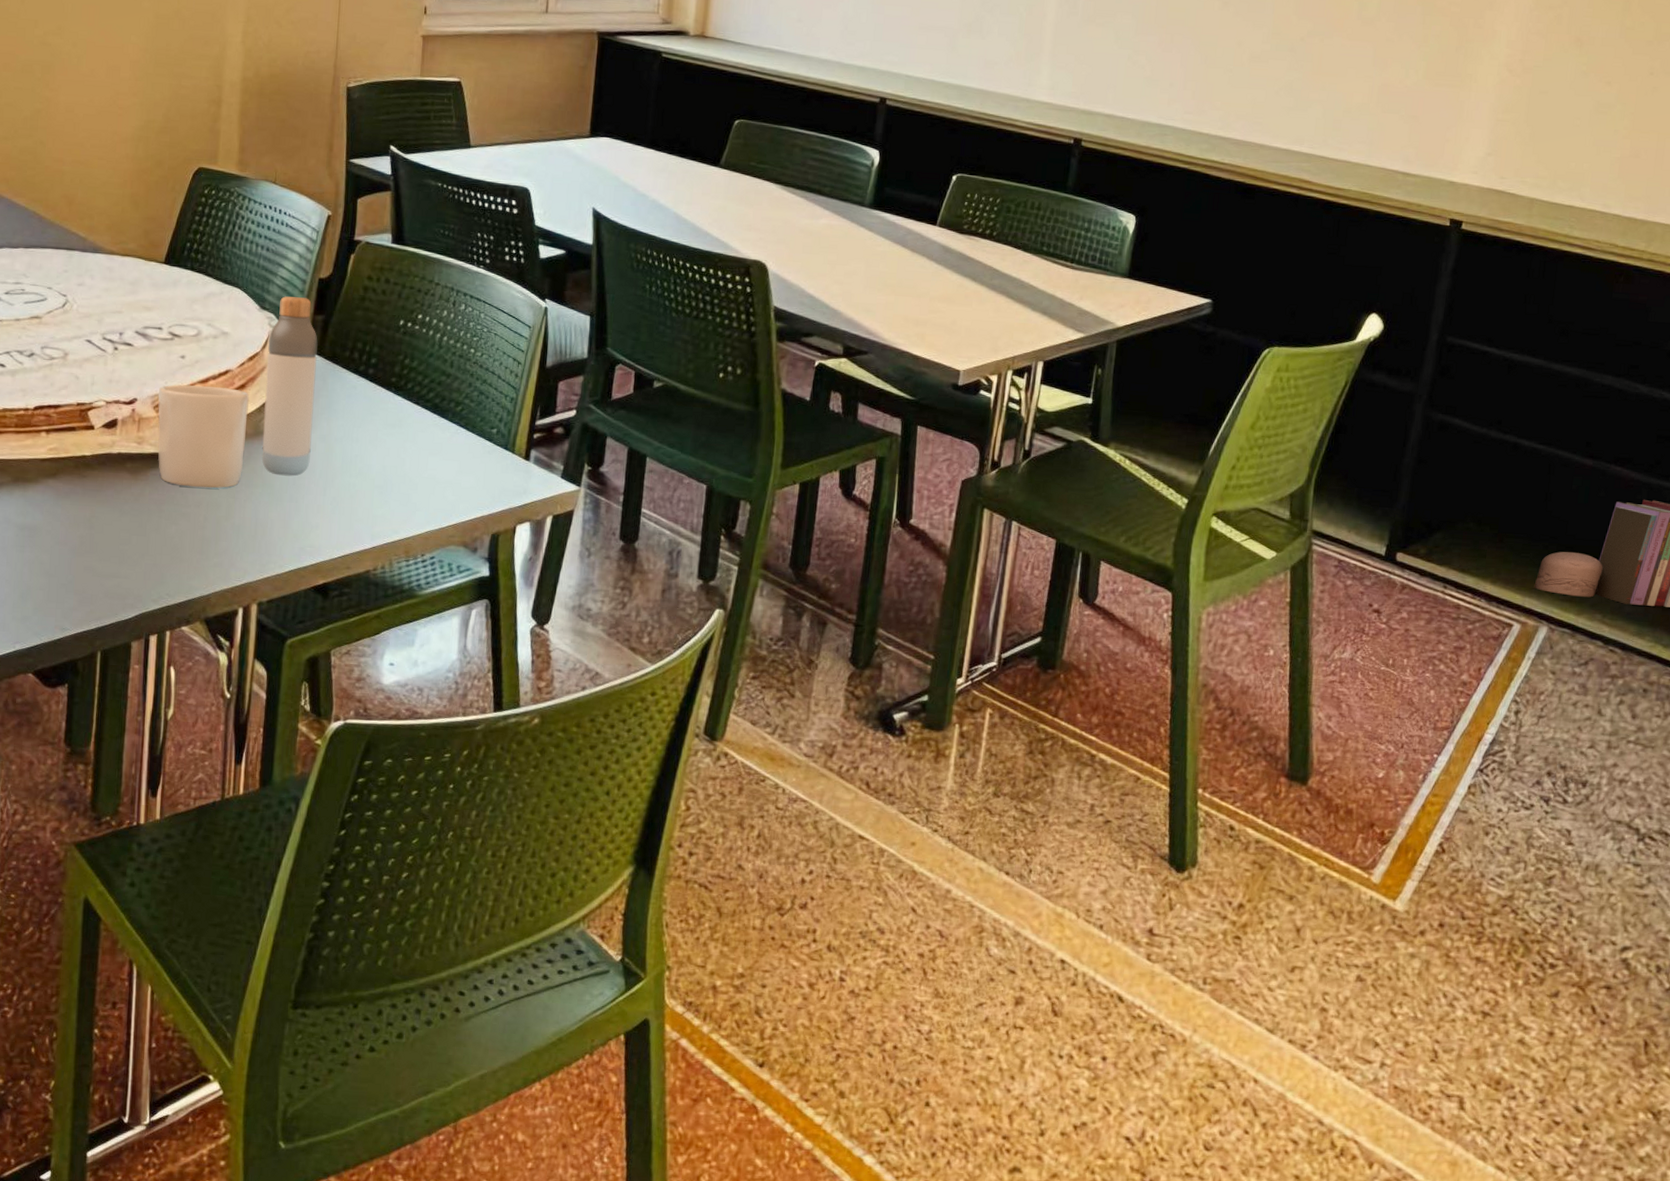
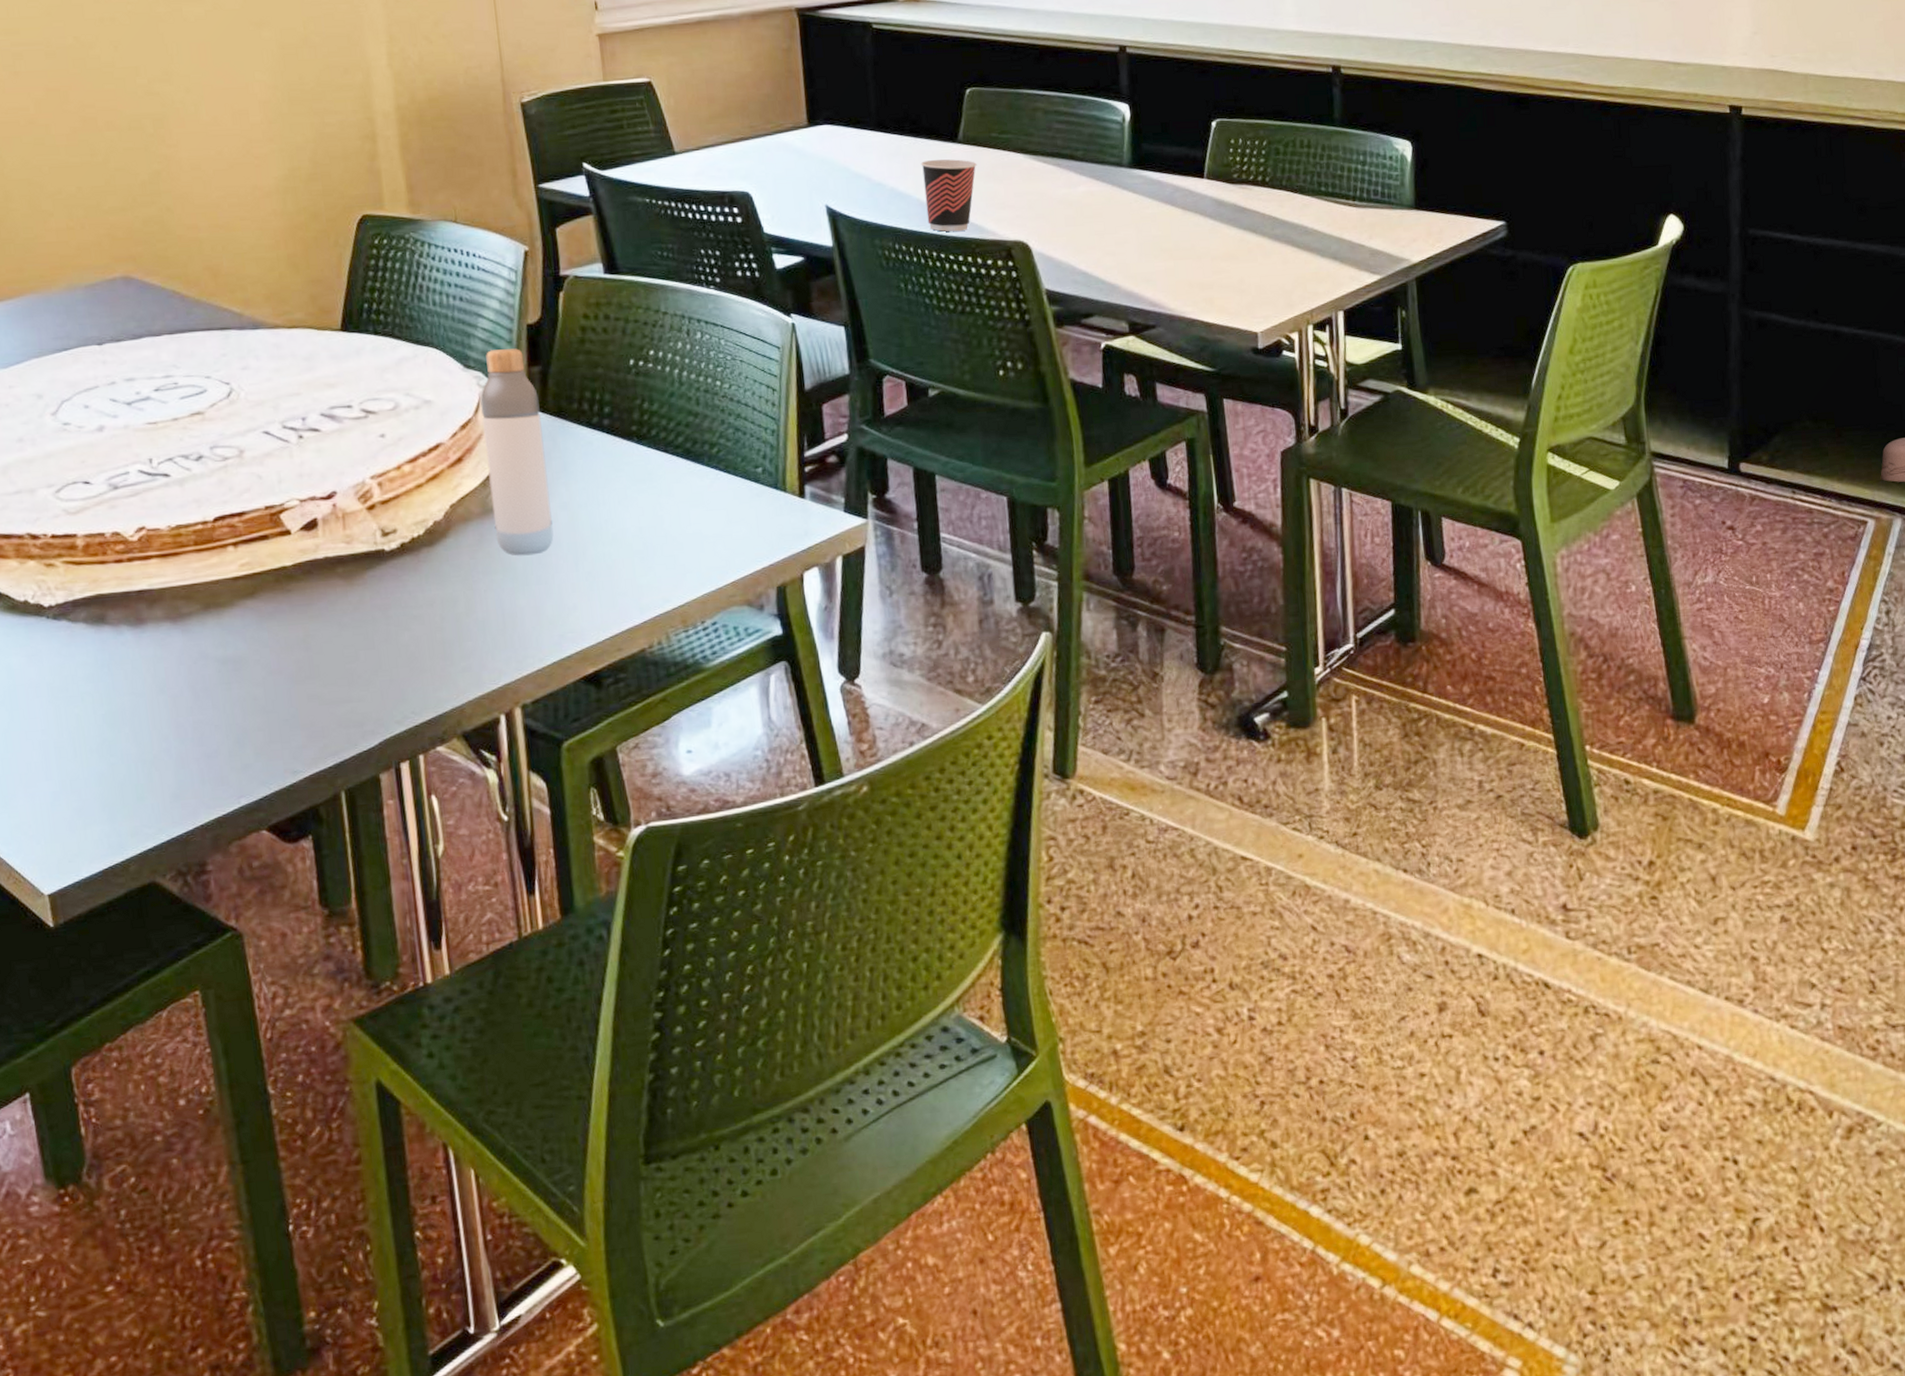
mug: present [157,384,249,489] -> none [360,464,476,585]
cup: none [680,179,733,246] -> present [921,159,977,232]

